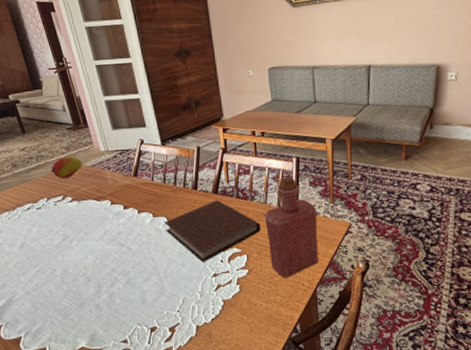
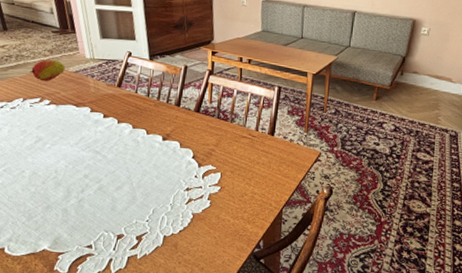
notebook: present [165,200,261,263] -> none [144,118,238,177]
bottle: present [264,177,318,278] -> none [241,104,292,197]

